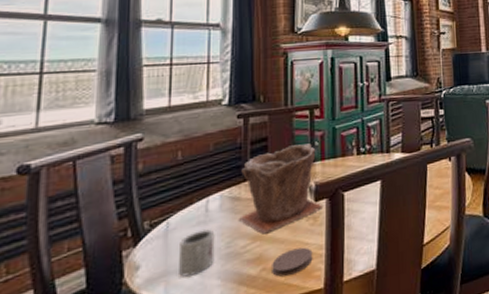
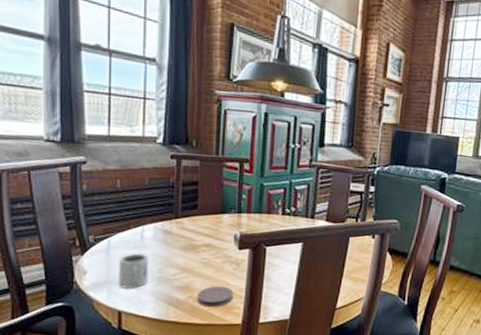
plant pot: present [239,143,324,234] -> none [170,194,247,268]

